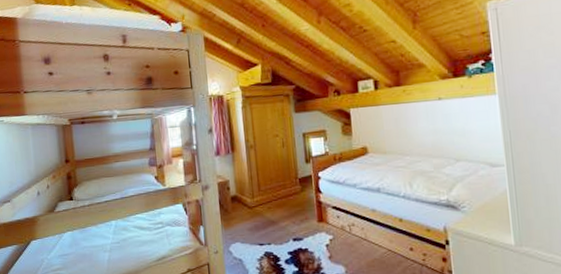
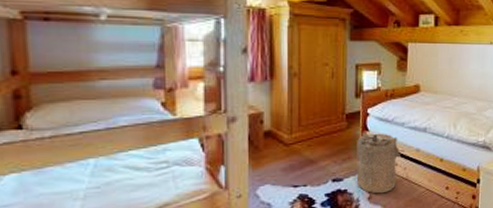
laundry hamper: none [312,194,360,254] -> present [356,132,405,194]

